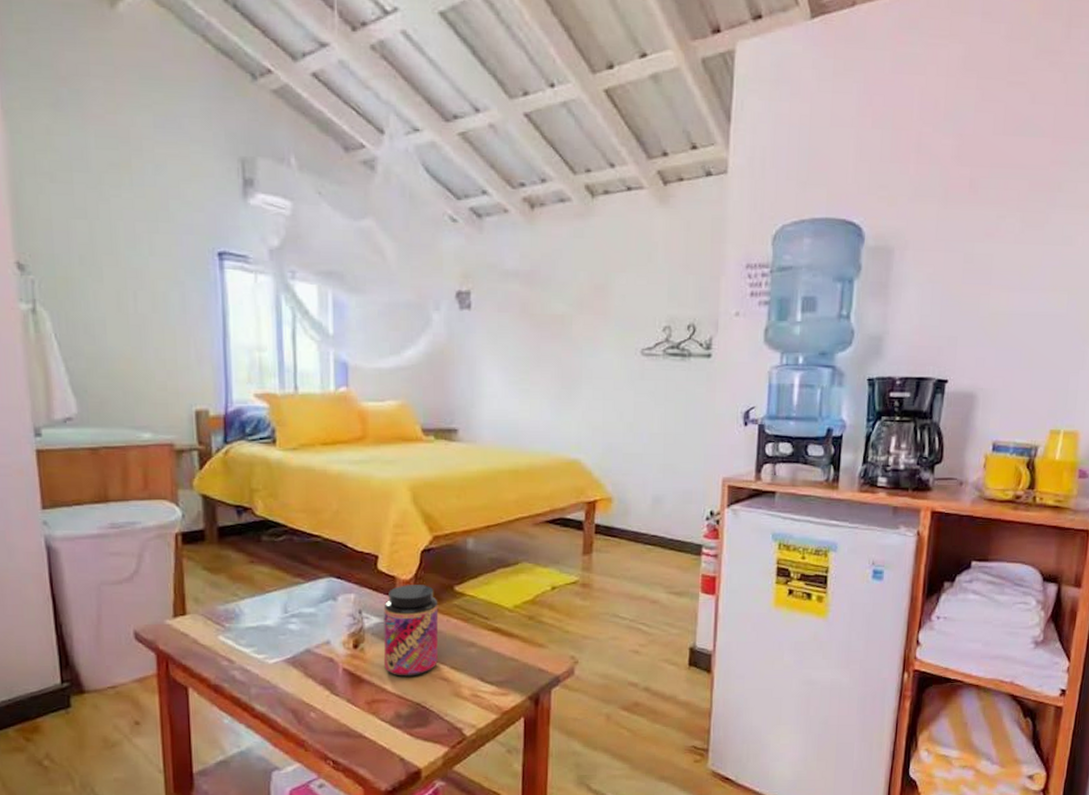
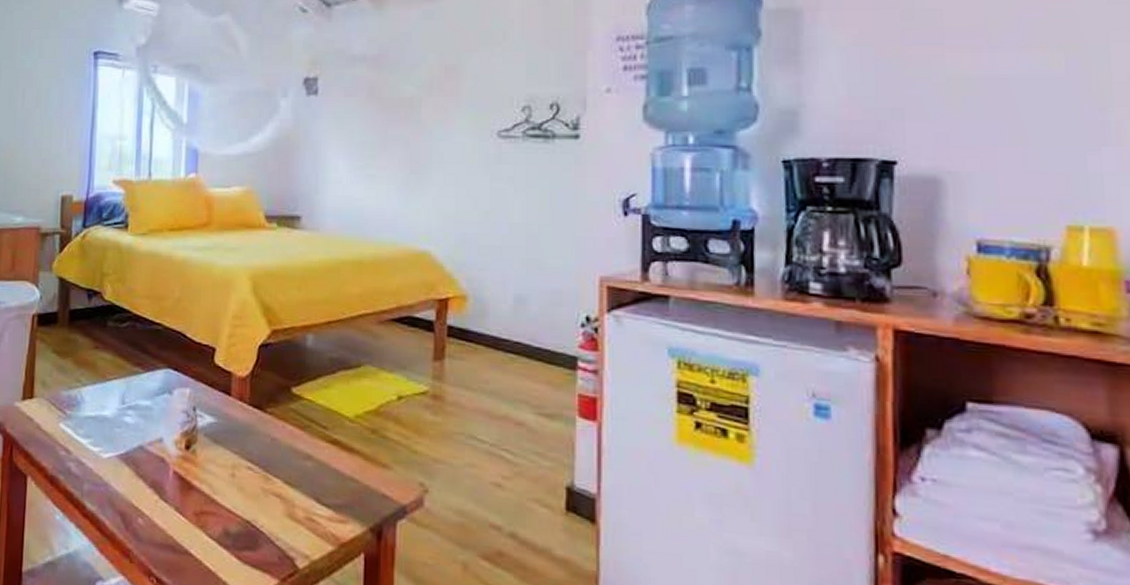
jar: present [383,585,439,677] -> none [215,382,274,489]

